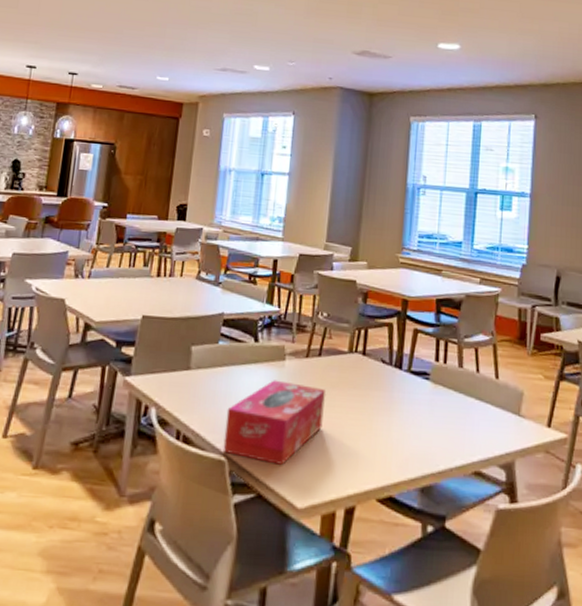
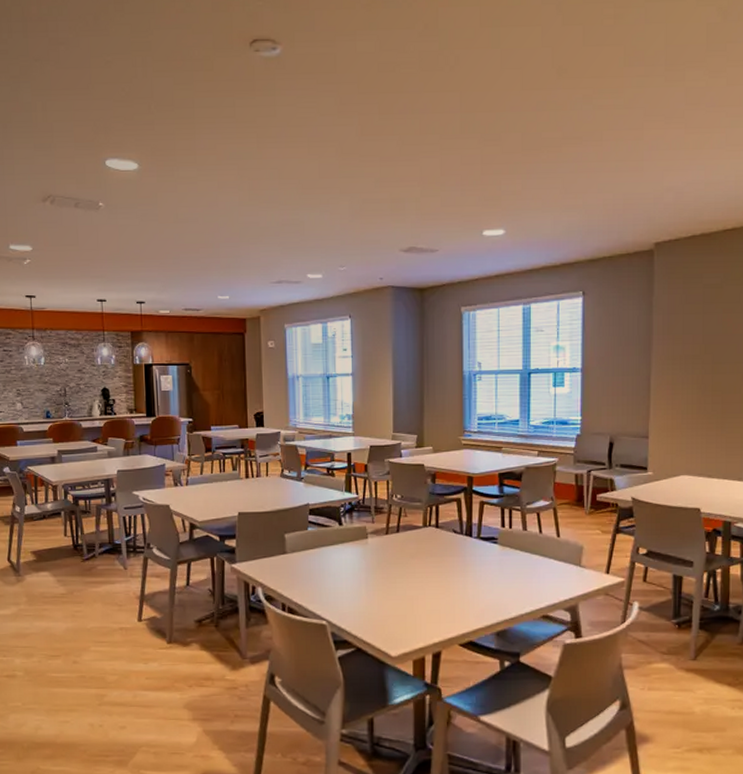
tissue box: present [223,380,325,465] -> none [322,555,406,624]

